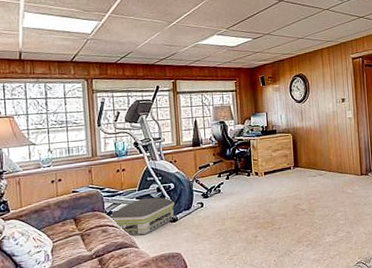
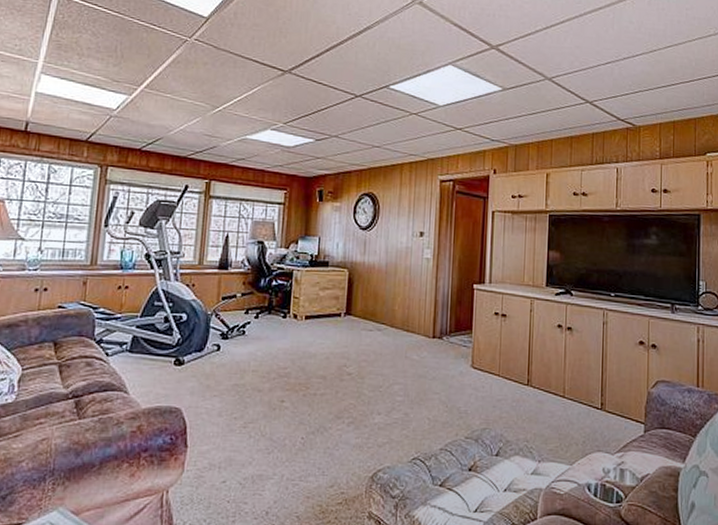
air purifier: present [110,197,174,236] -> none [100,329,184,377]

